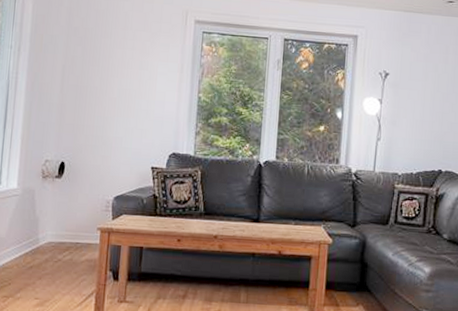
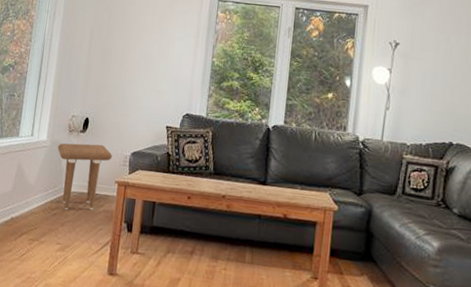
side table: none [30,189,93,263] -> present [57,143,112,210]

